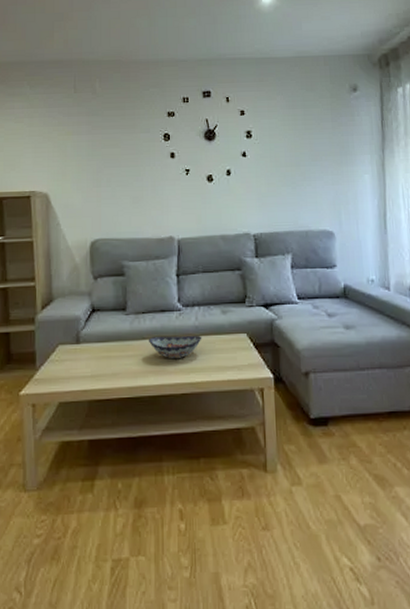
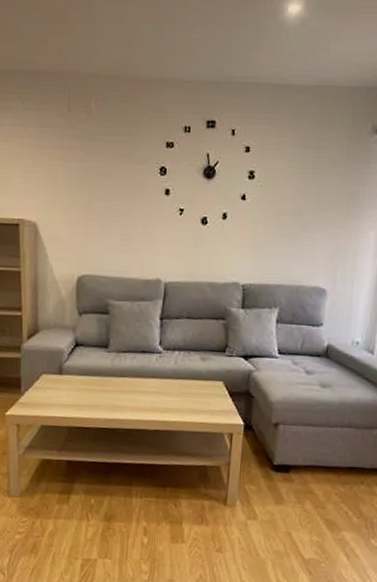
decorative bowl: present [149,335,202,359] -> none [128,375,180,399]

